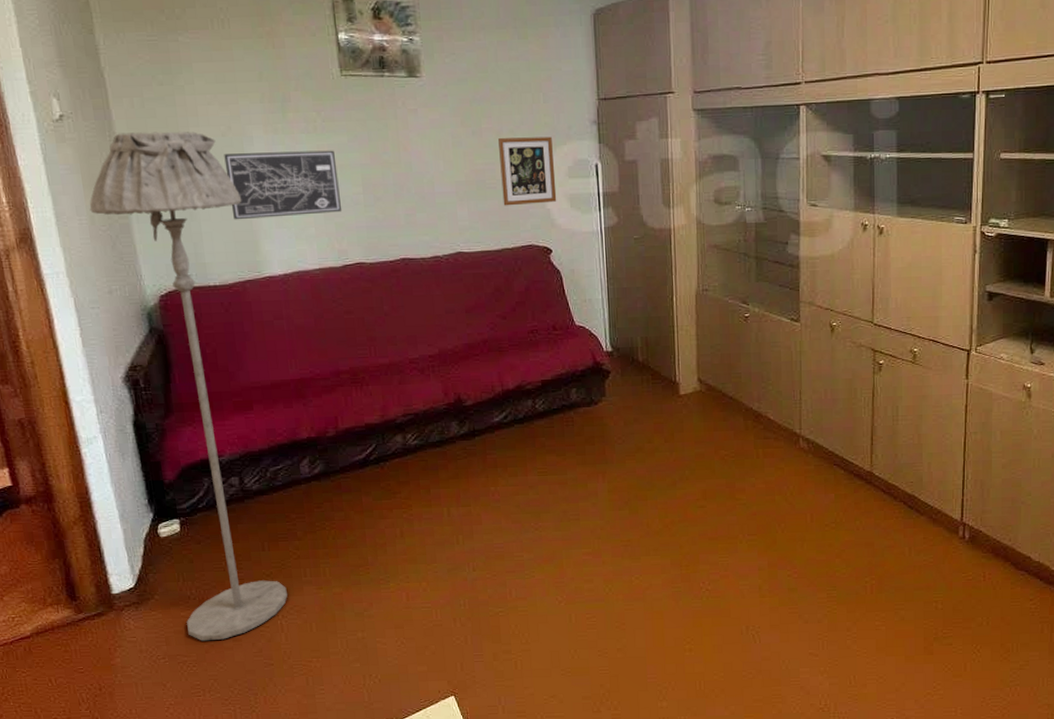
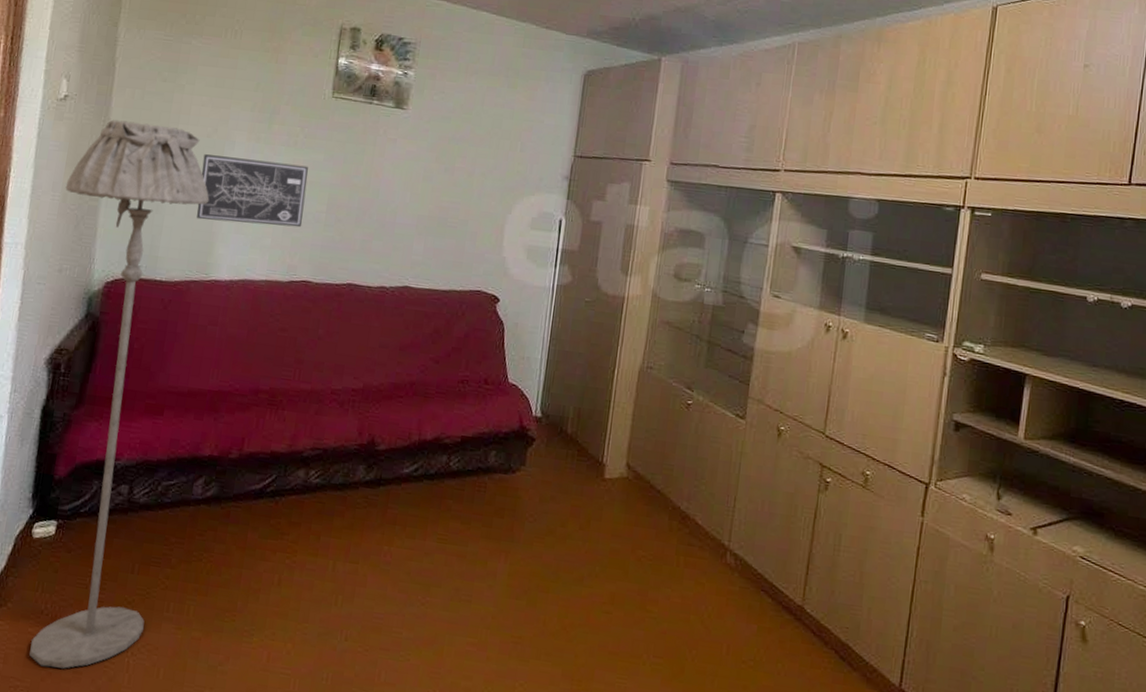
picture frame: present [498,136,557,206] -> none [460,179,522,251]

